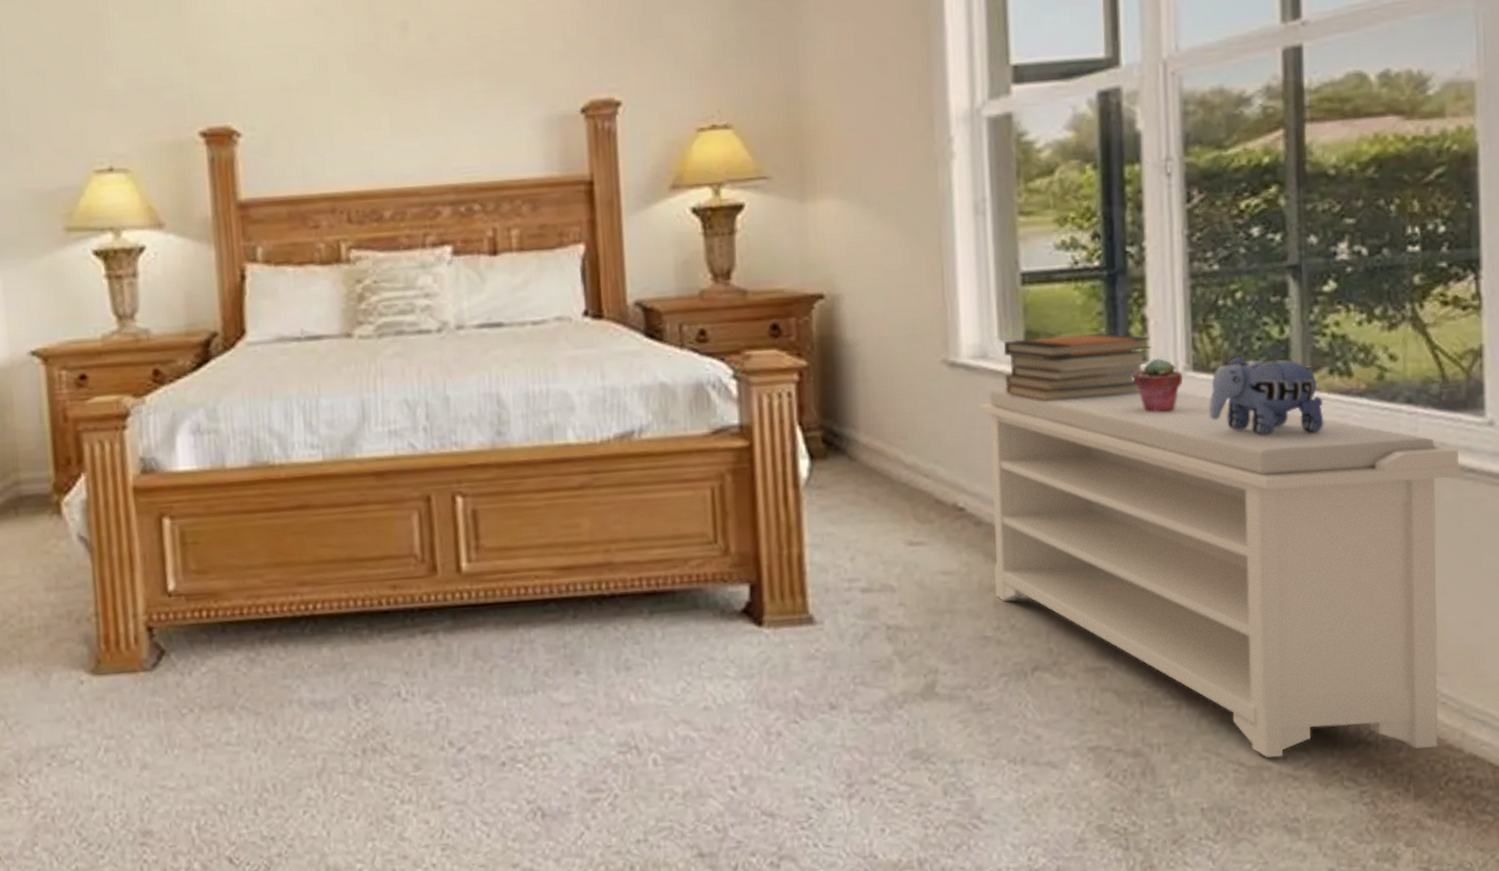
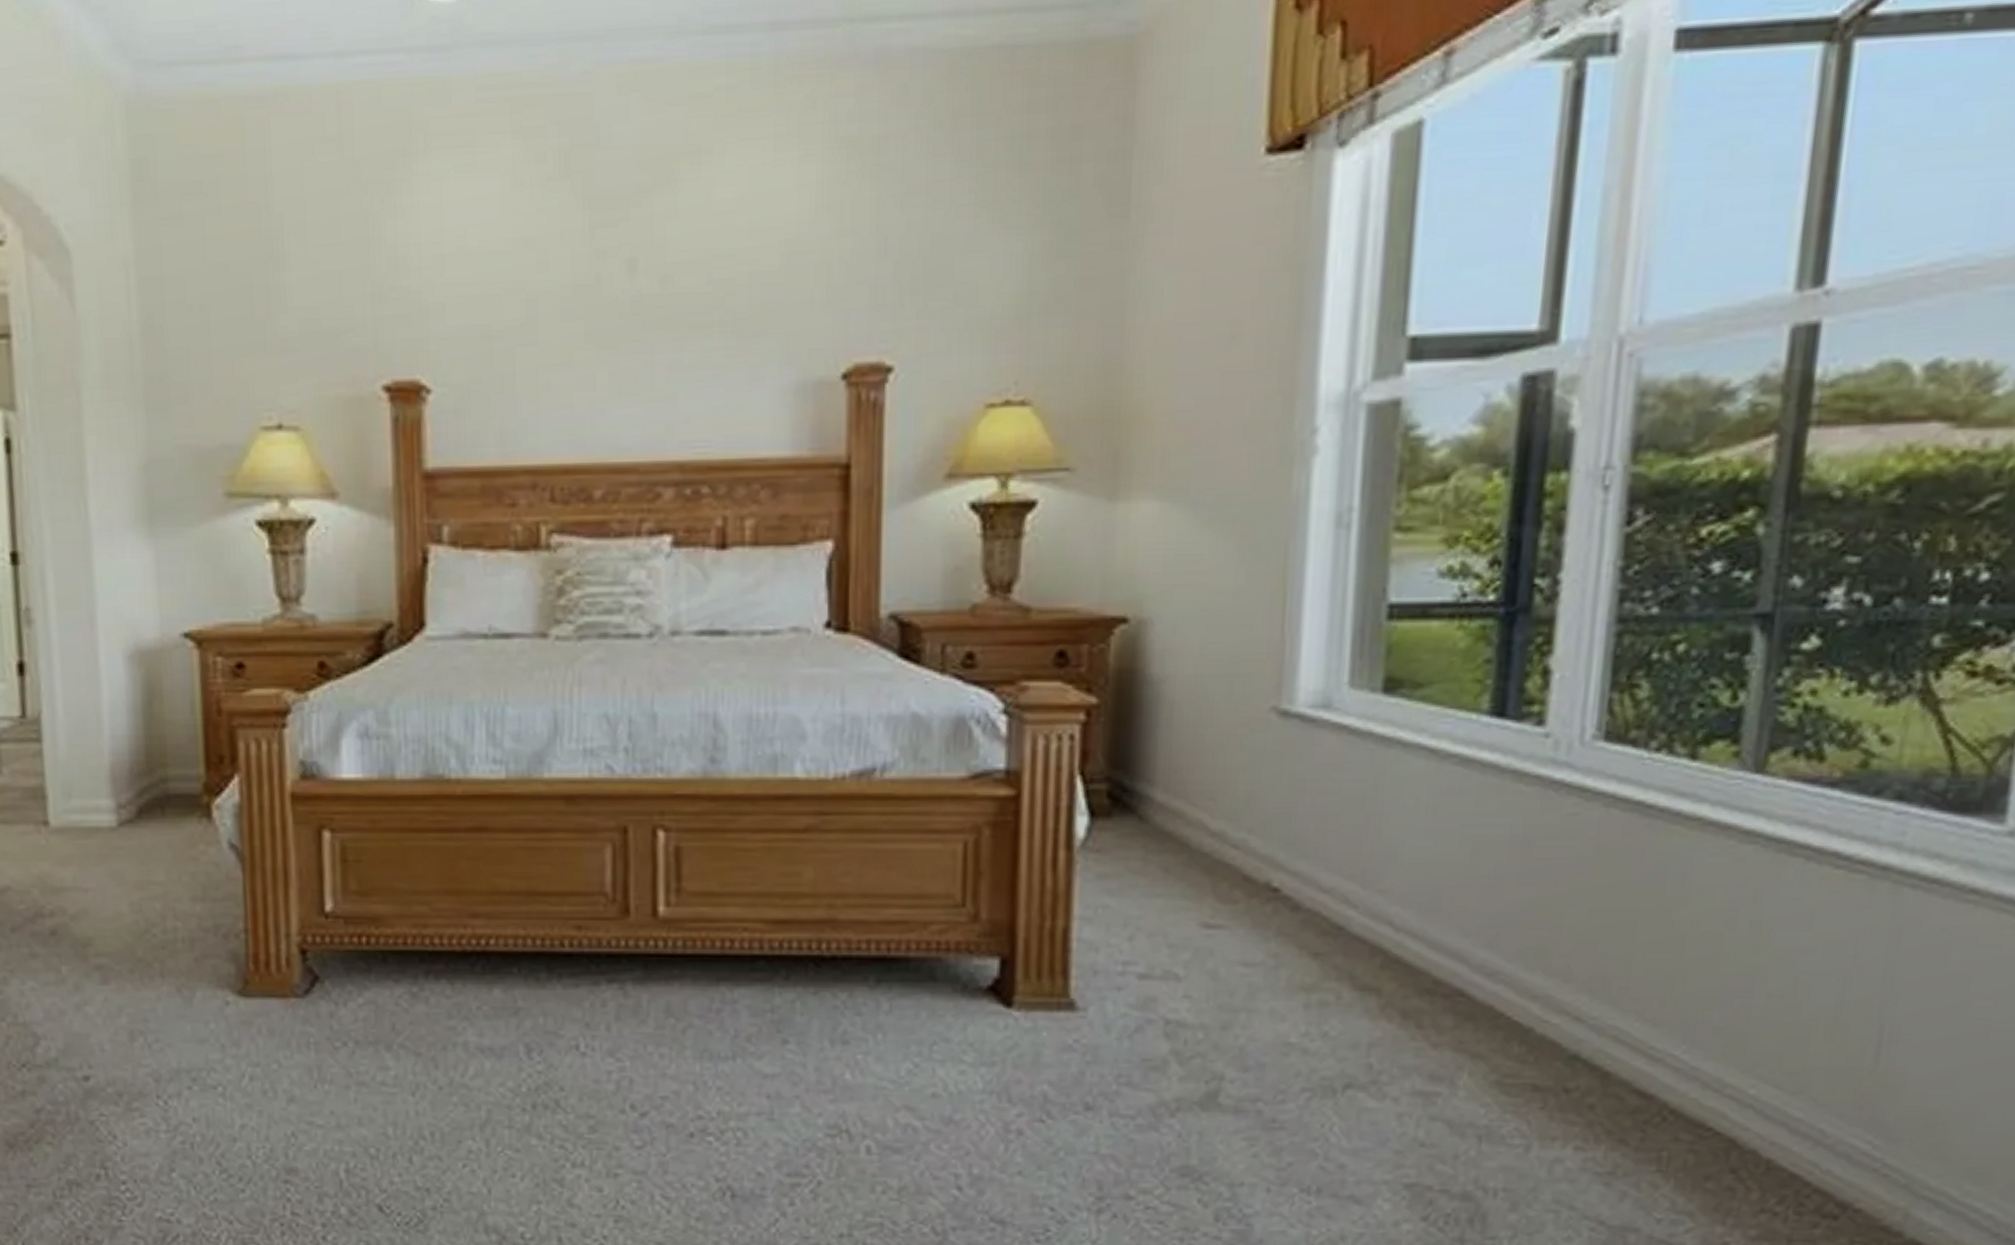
bench: present [978,387,1461,758] -> none [1307,744,1960,1228]
book stack: present [1003,332,1151,401] -> none [1351,685,1553,765]
potted succulent: present [1133,357,1183,413] -> none [1521,721,1590,790]
plush toy: present [1209,355,1323,435] -> none [1619,724,1778,828]

